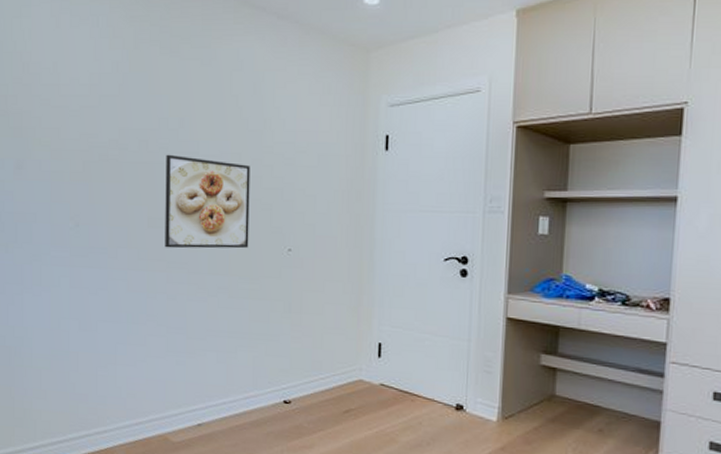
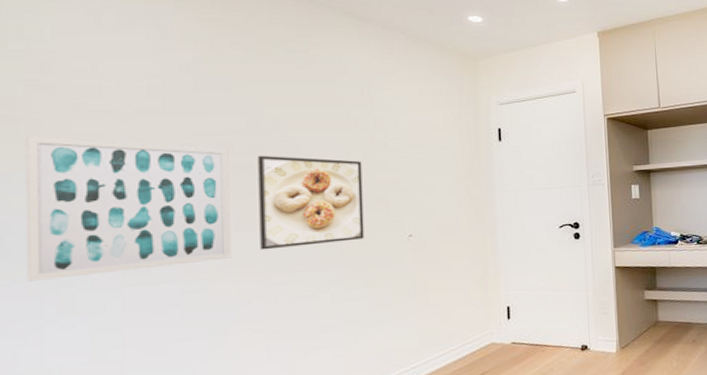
wall art: none [13,128,144,253] -> present [25,136,231,281]

